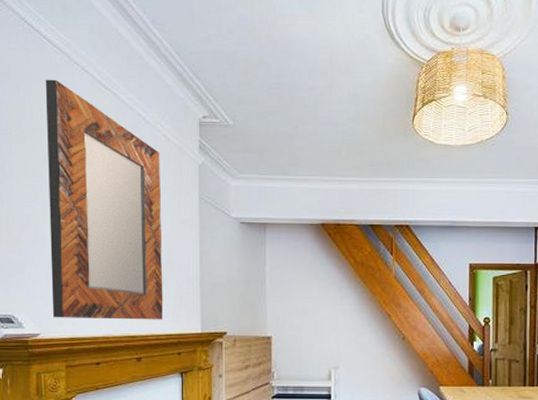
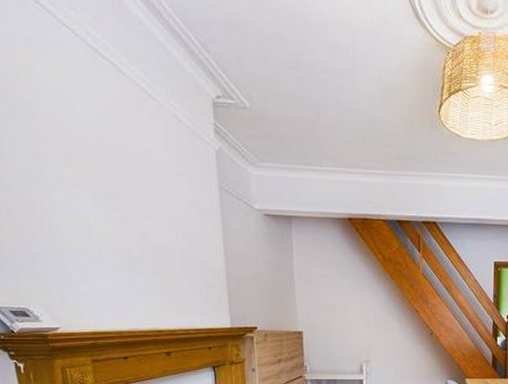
home mirror: present [45,79,164,320] -> none [30,42,190,314]

